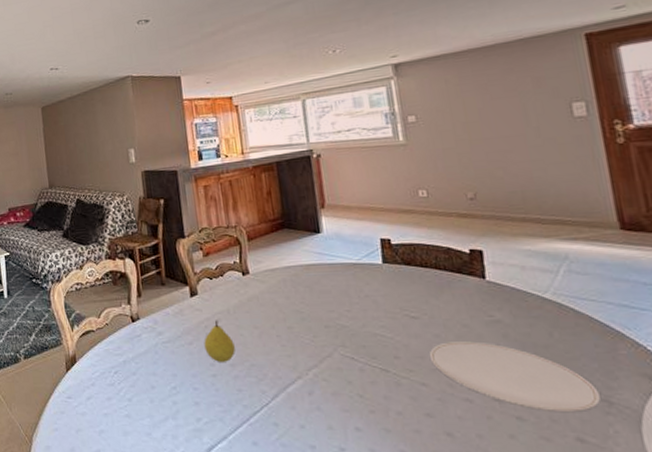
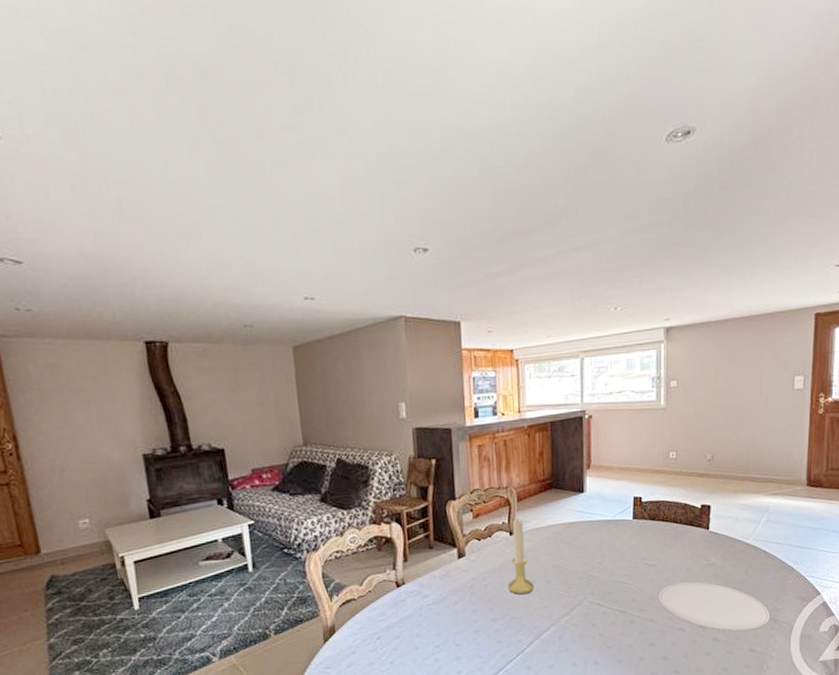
fruit: present [204,320,235,362] -> none [468,579,498,619]
candle holder: none [244,258,274,340] -> present [507,518,534,595]

